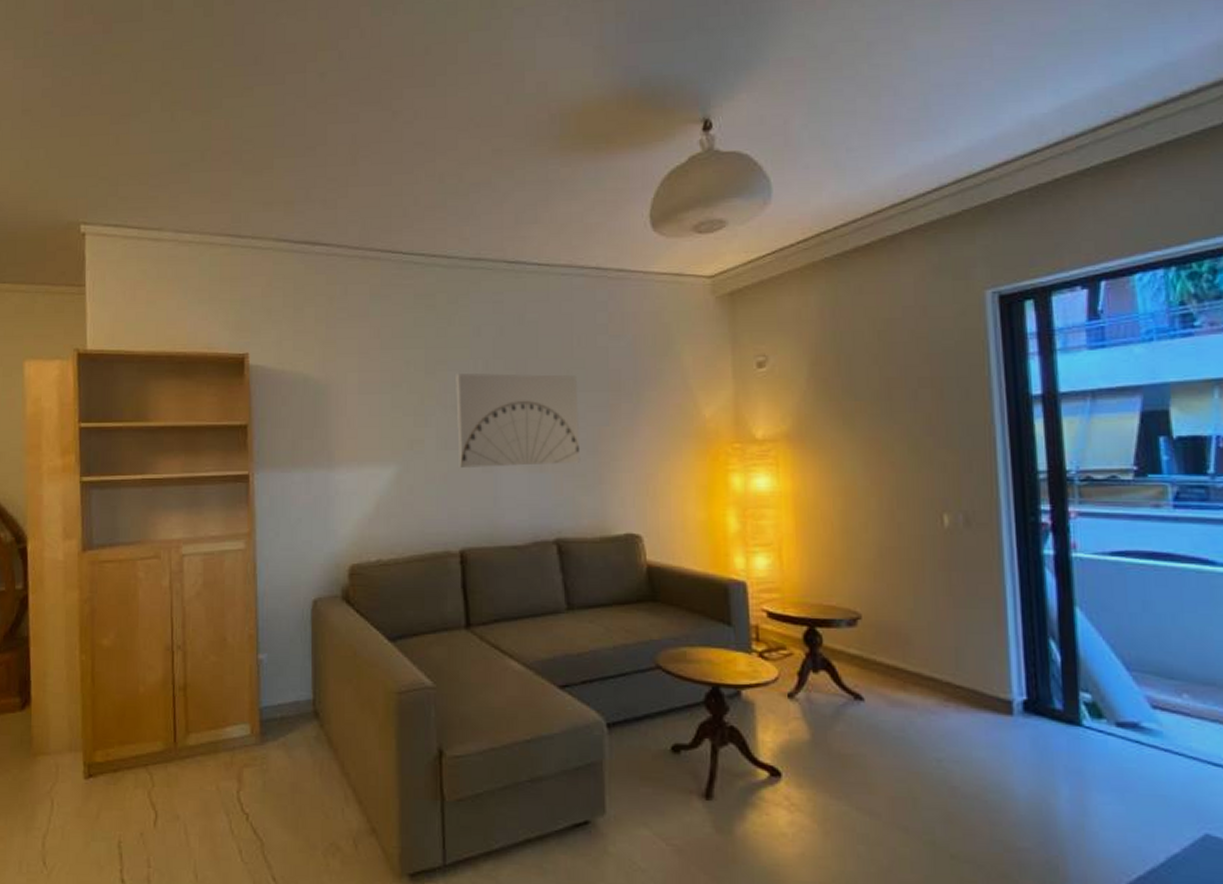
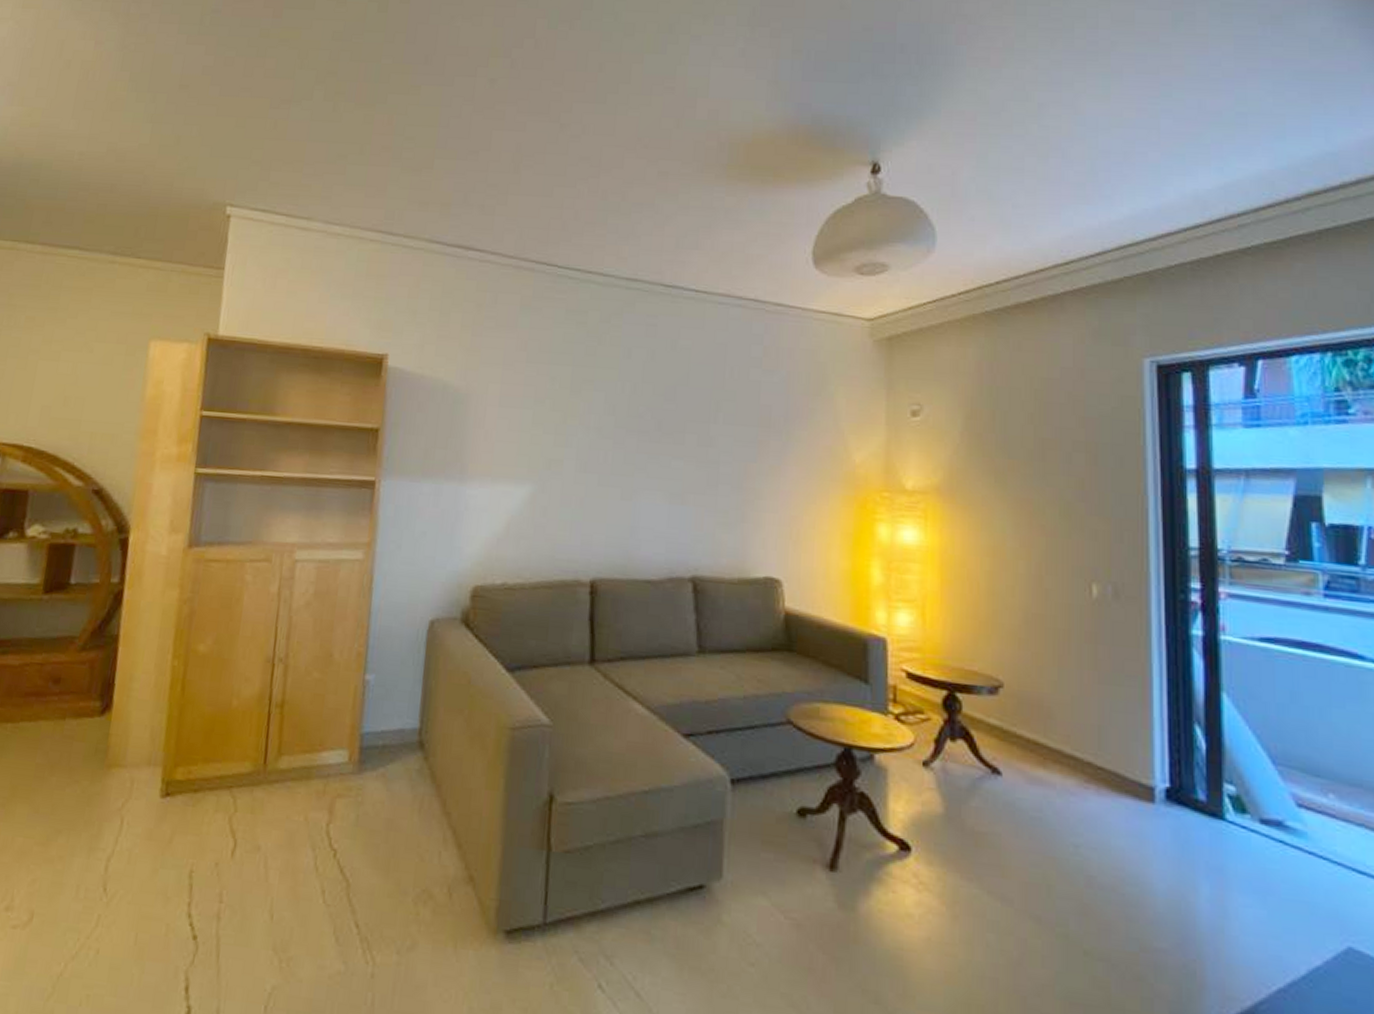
wall art: present [456,373,581,469] -> none [597,395,726,499]

